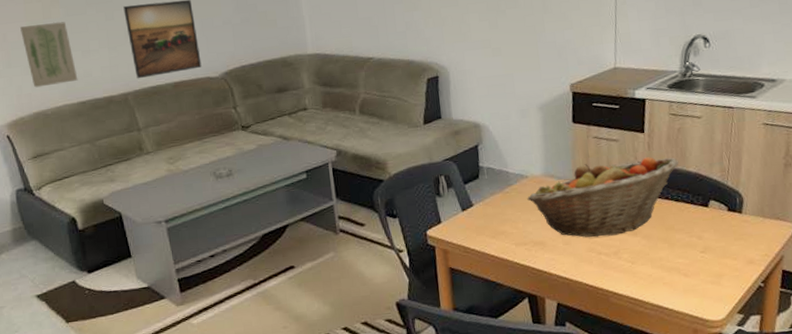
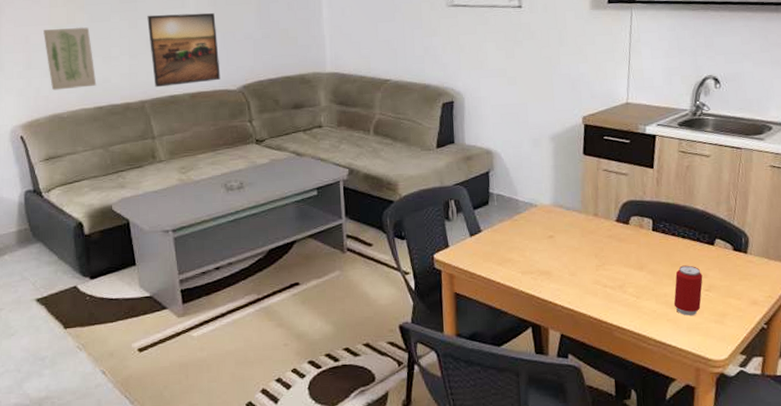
fruit basket: present [527,157,678,238] -> none [535,192,686,270]
beverage can: none [669,228,698,278] -> present [673,265,703,316]

